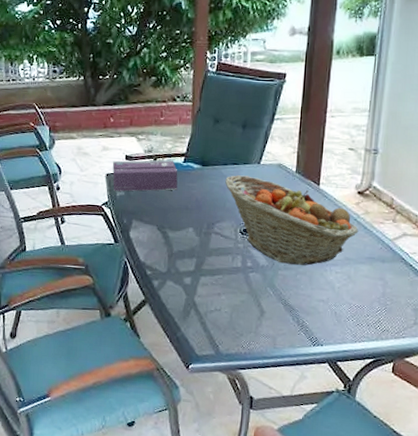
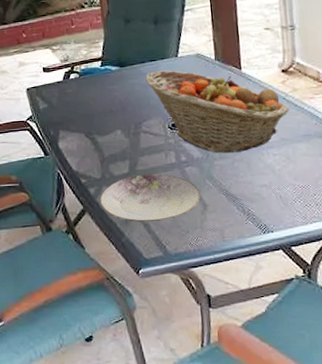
tissue box: present [112,159,178,192] -> none [31,66,99,104]
plate: none [161,274,260,321] -> present [99,173,201,222]

